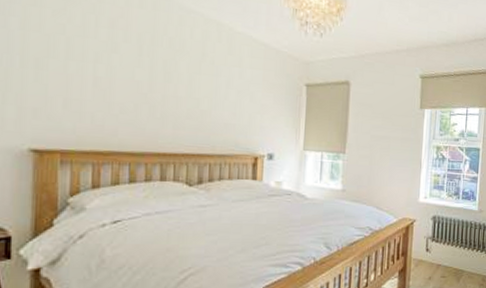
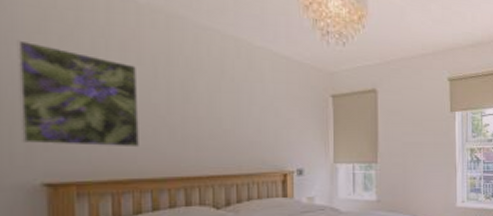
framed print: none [12,11,123,122] -> present [16,40,139,148]

